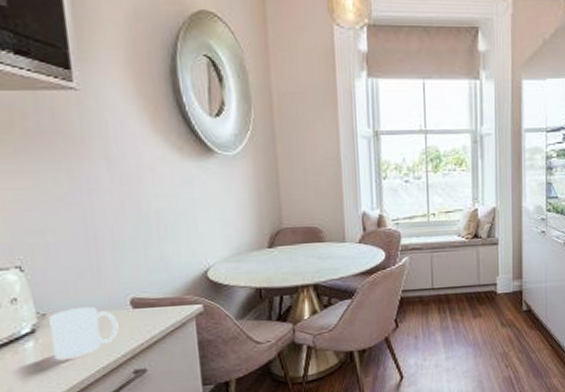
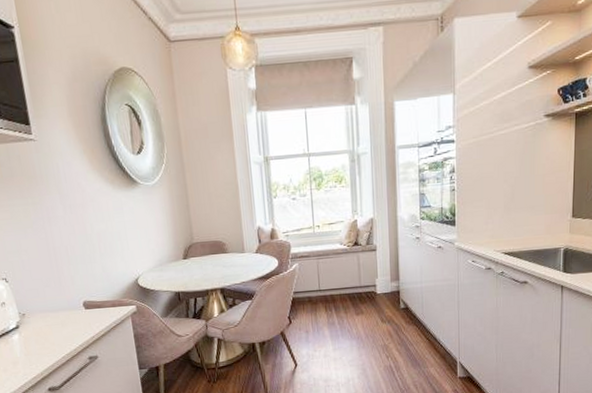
mug: present [49,307,119,358] -> none [27,308,76,347]

